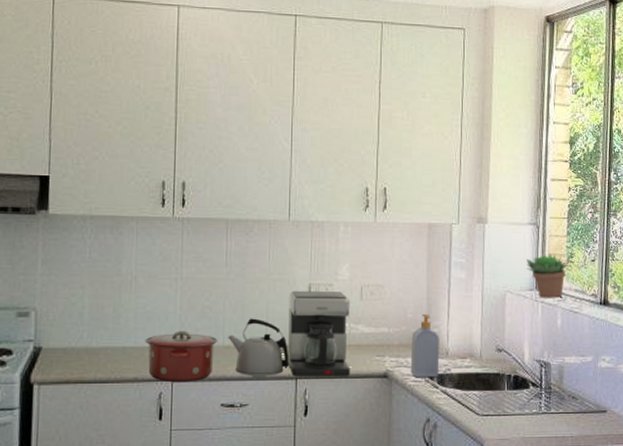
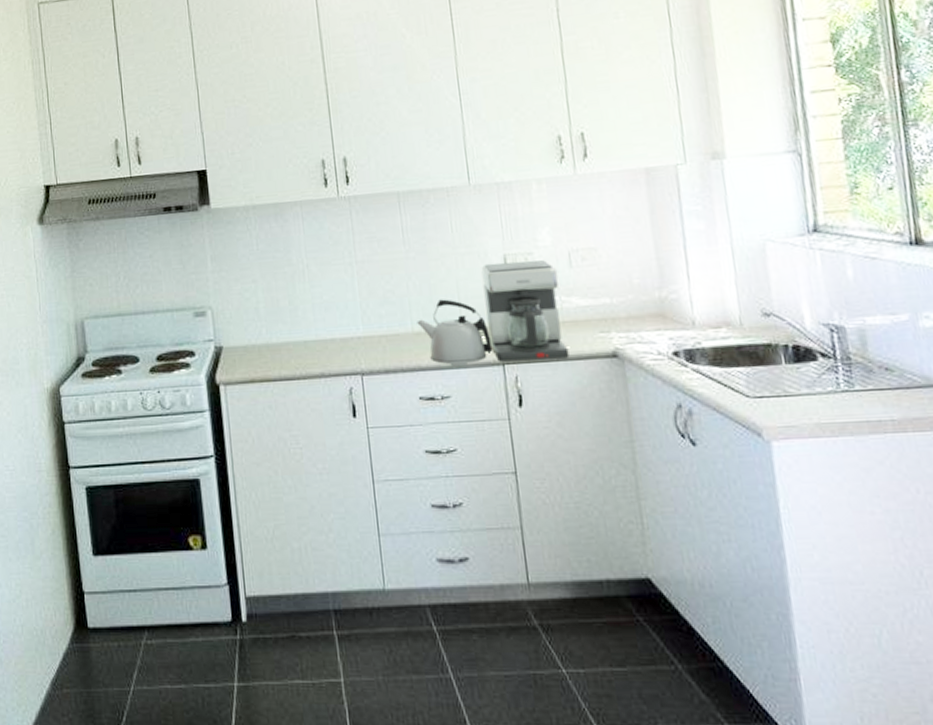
casserole: present [145,330,218,383] -> none [326,318,407,376]
soap bottle: present [410,313,440,378] -> none [642,276,686,356]
succulent plant: present [526,254,568,299] -> none [789,186,852,245]

